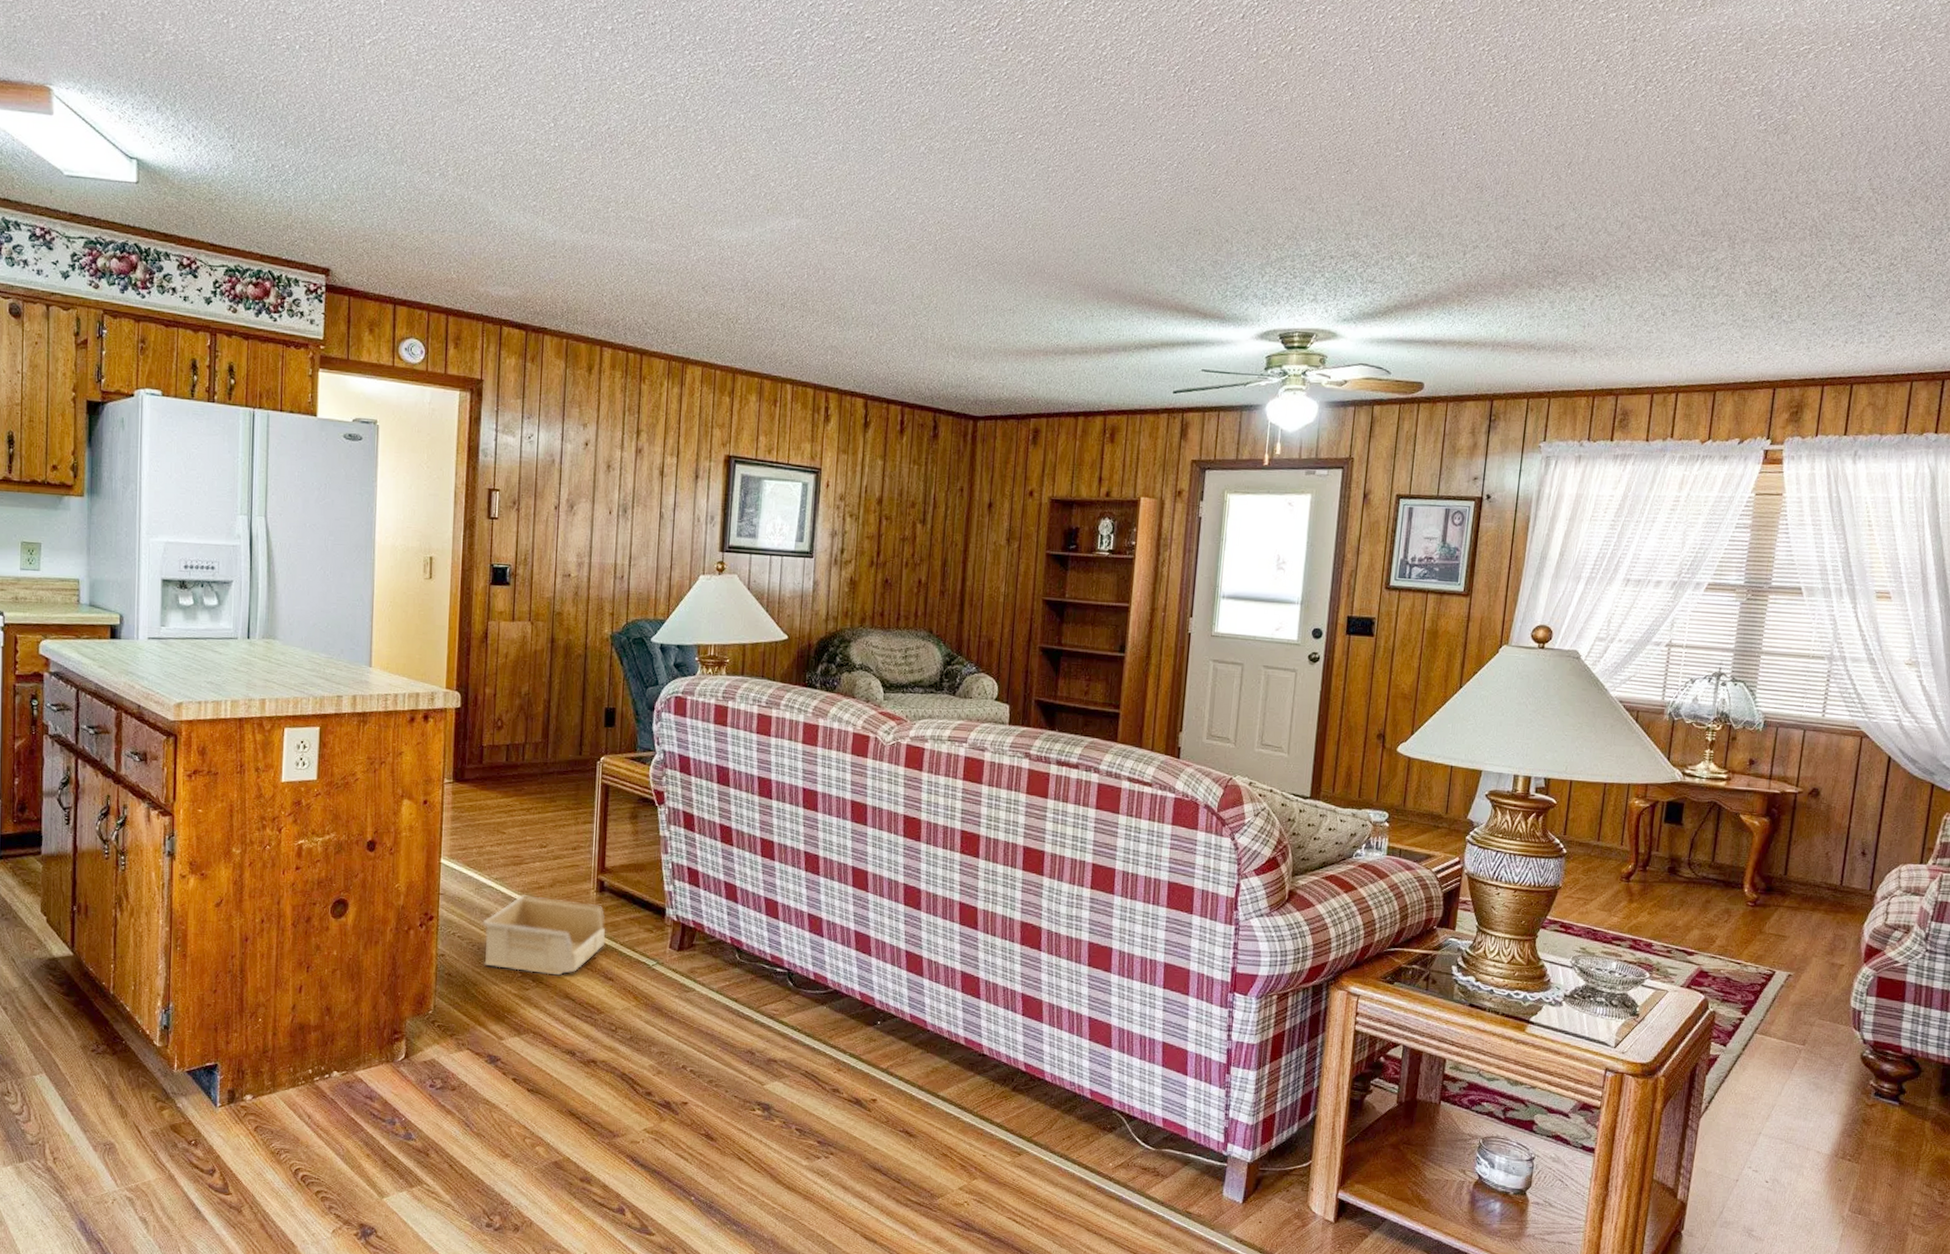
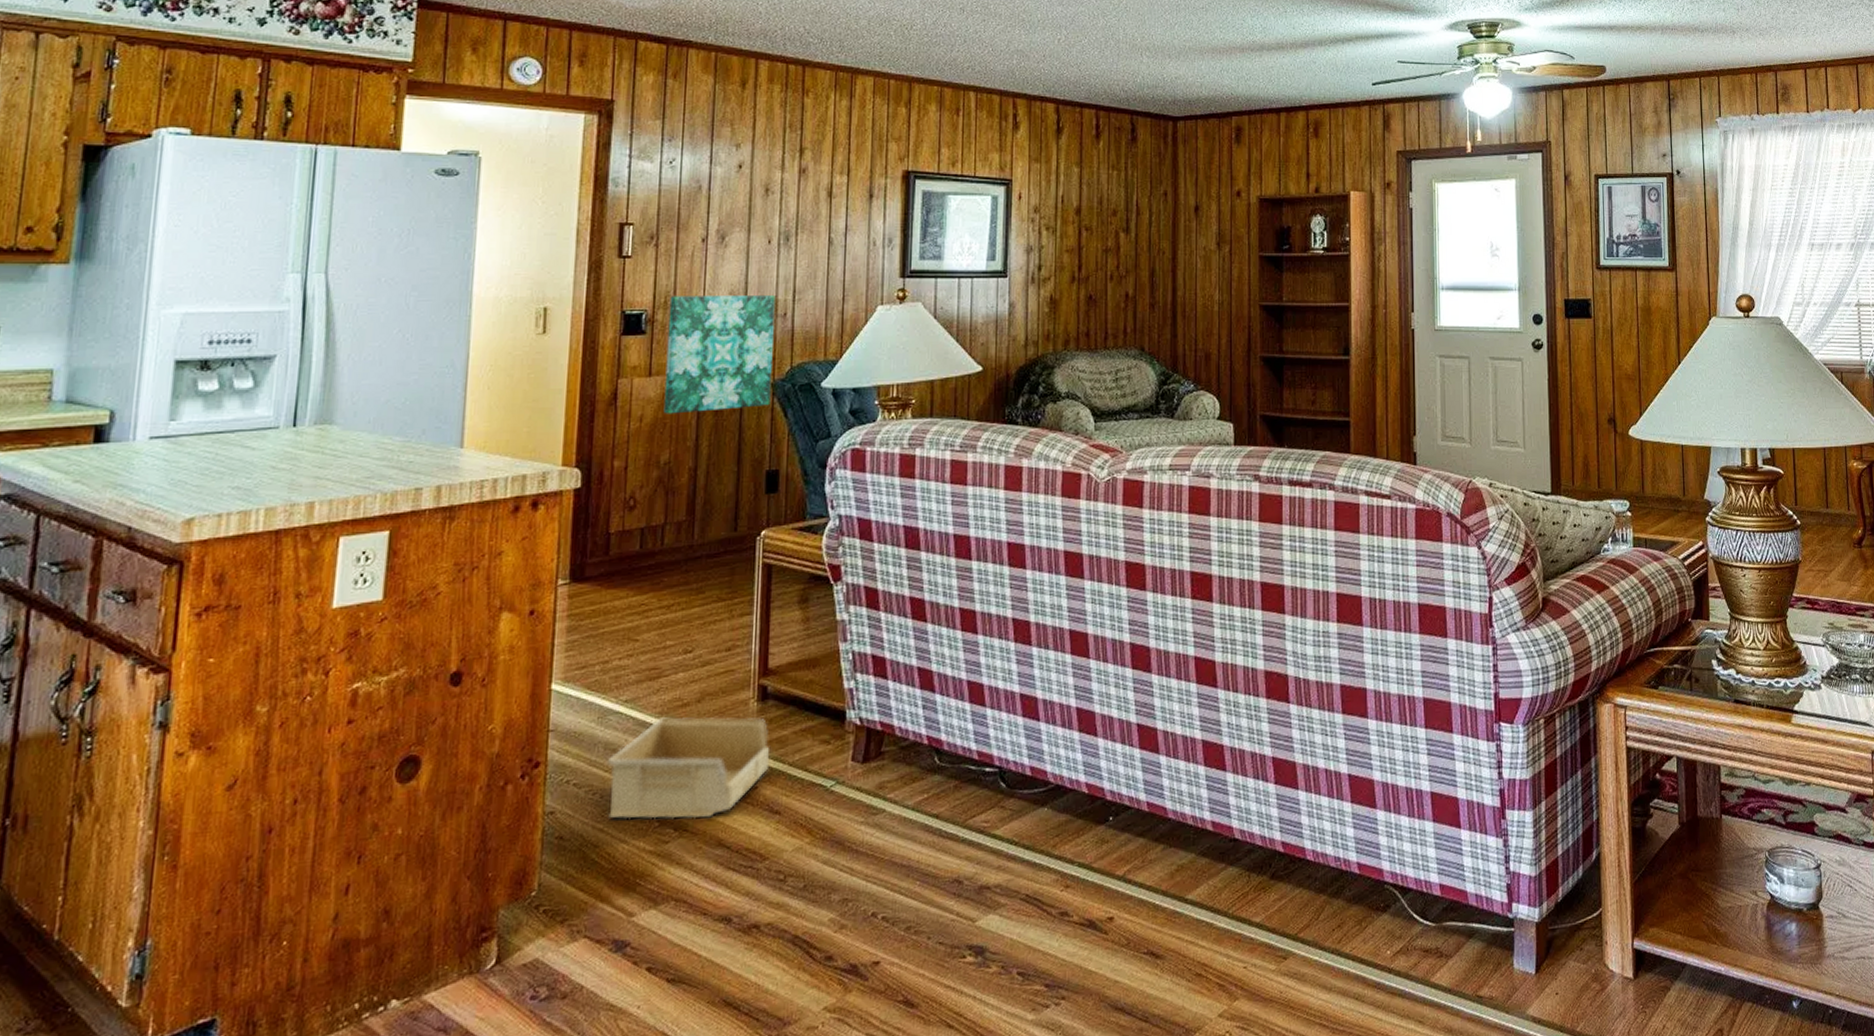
wall art: none [524,554,615,655] -> present [663,294,775,414]

